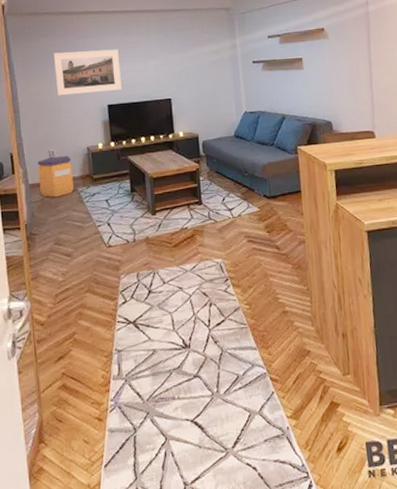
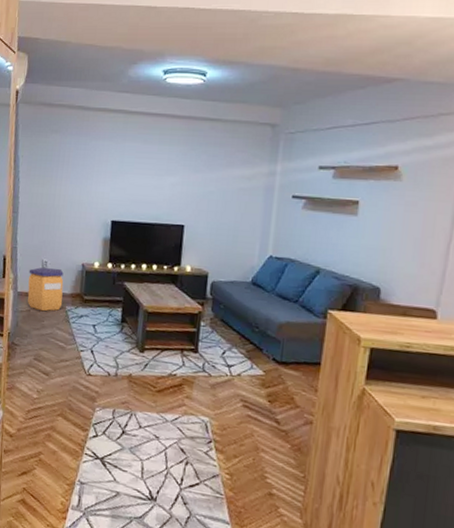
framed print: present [53,49,122,96] -> none [59,152,134,206]

